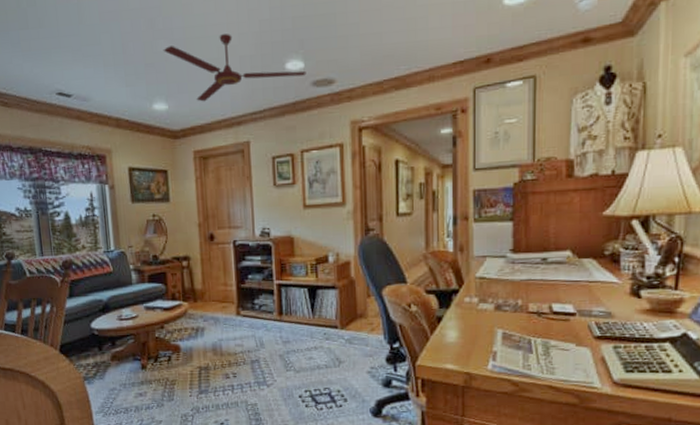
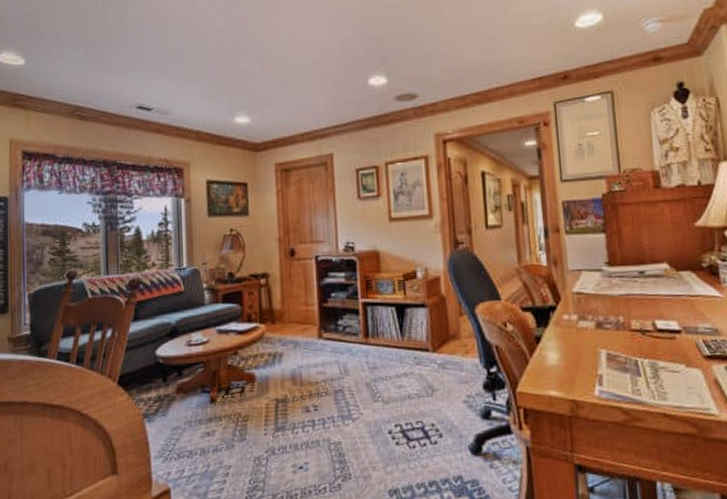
ceiling fan: present [163,34,306,102] -> none [247,52,389,116]

